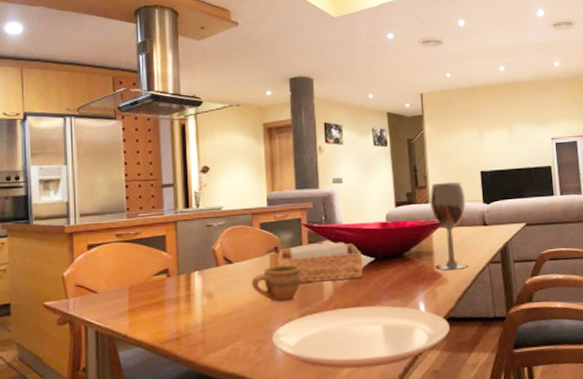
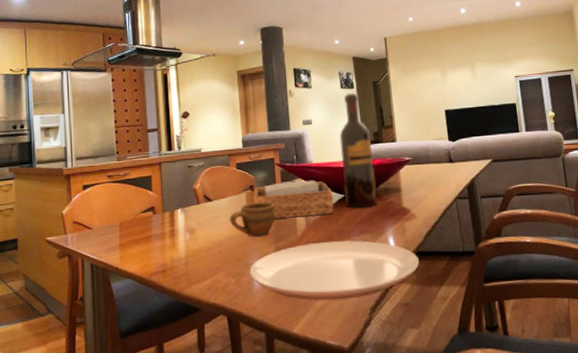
wine bottle: none [371,150,409,272] -> present [339,92,377,208]
wine glass: present [430,181,468,271] -> none [396,120,436,207]

